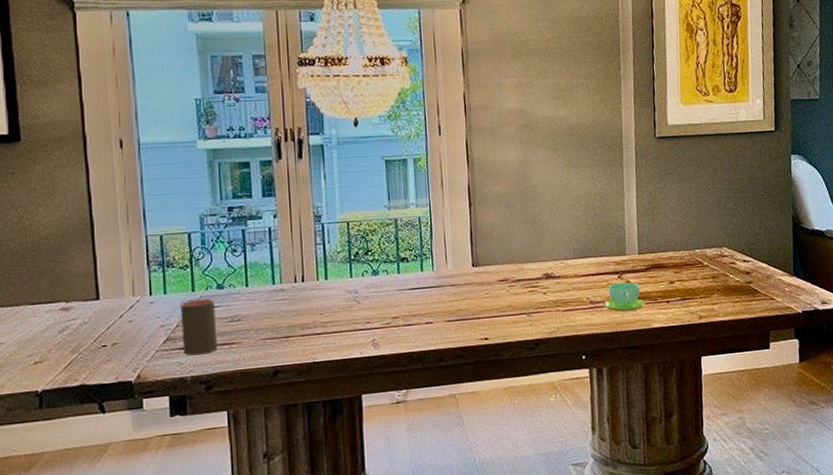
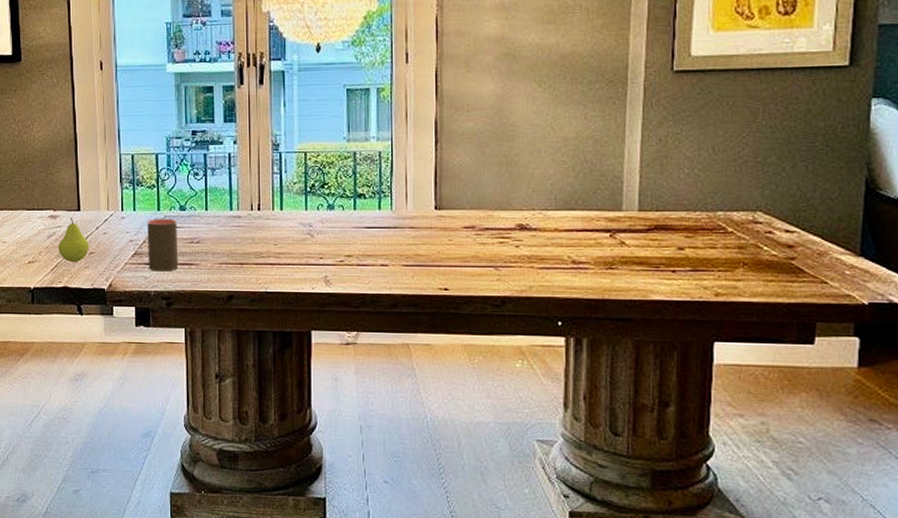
fruit: none [73,309,113,358] -> present [58,218,90,263]
cup: present [604,282,646,312] -> none [590,243,644,278]

